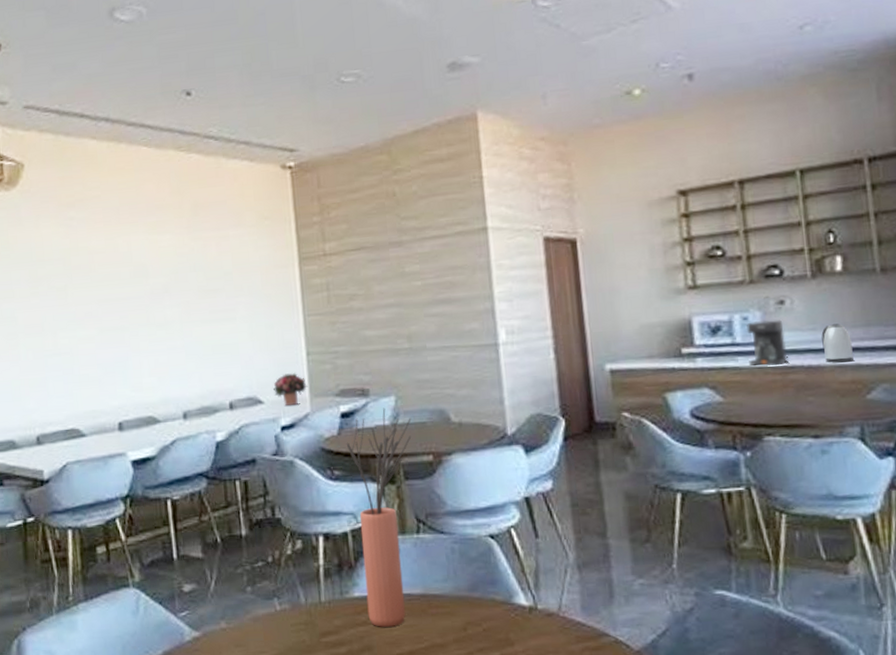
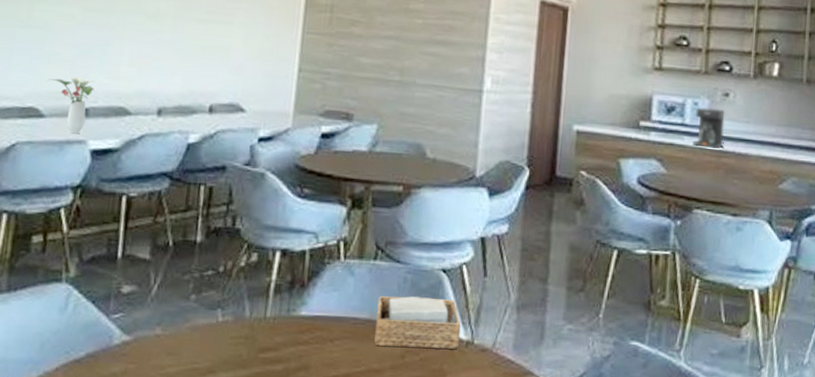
flower arrangement: none [81,394,123,448] -> present [47,77,94,134]
bouquet: present [272,373,308,406] -> none [257,86,294,119]
vase: present [346,408,412,627] -> none [311,134,389,348]
napkin holder: none [429,566,522,620] -> present [374,296,461,350]
kettle: present [821,324,854,363] -> none [752,120,775,155]

